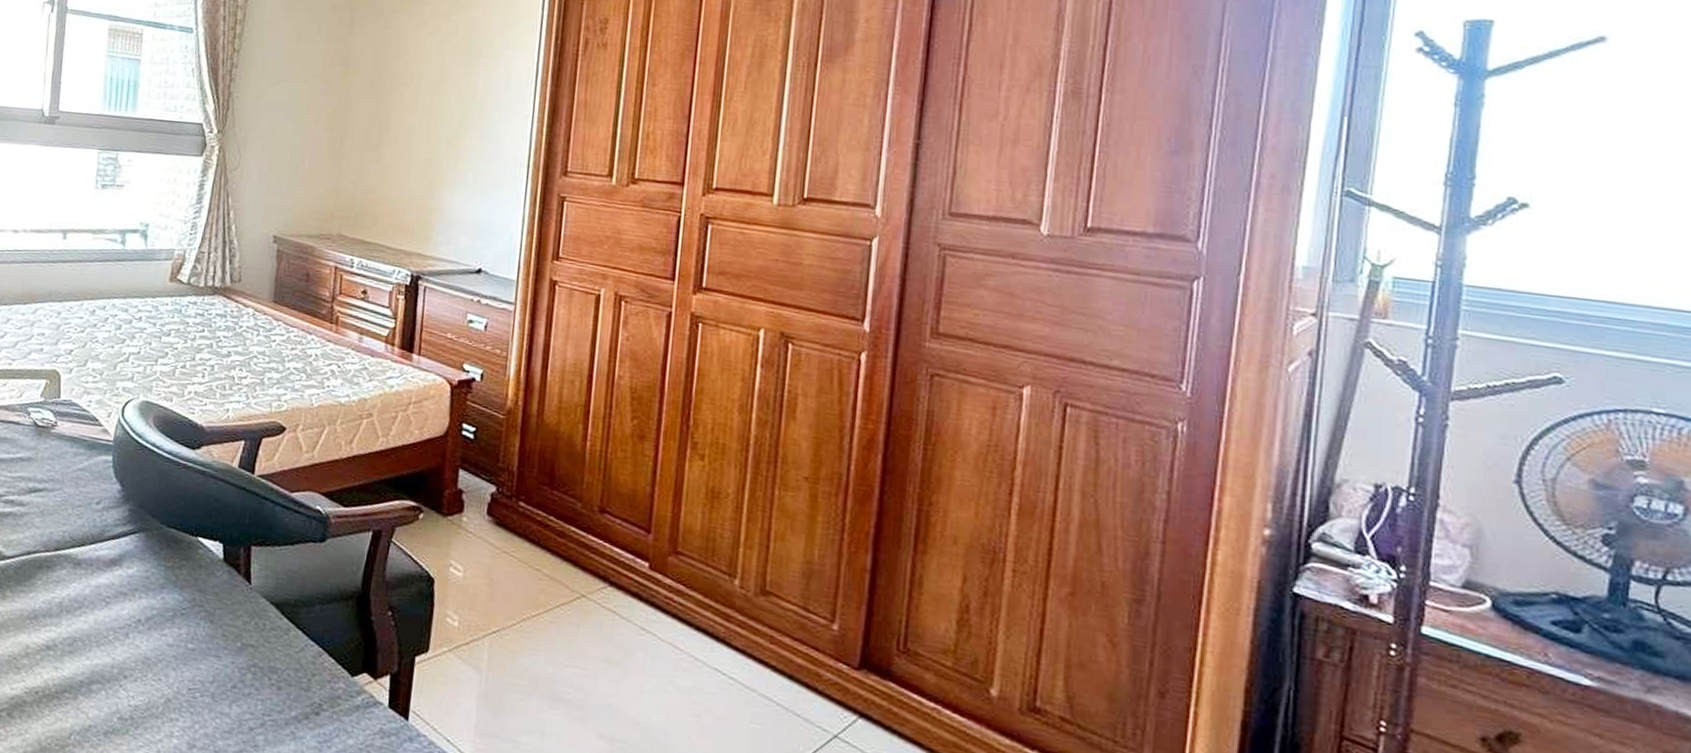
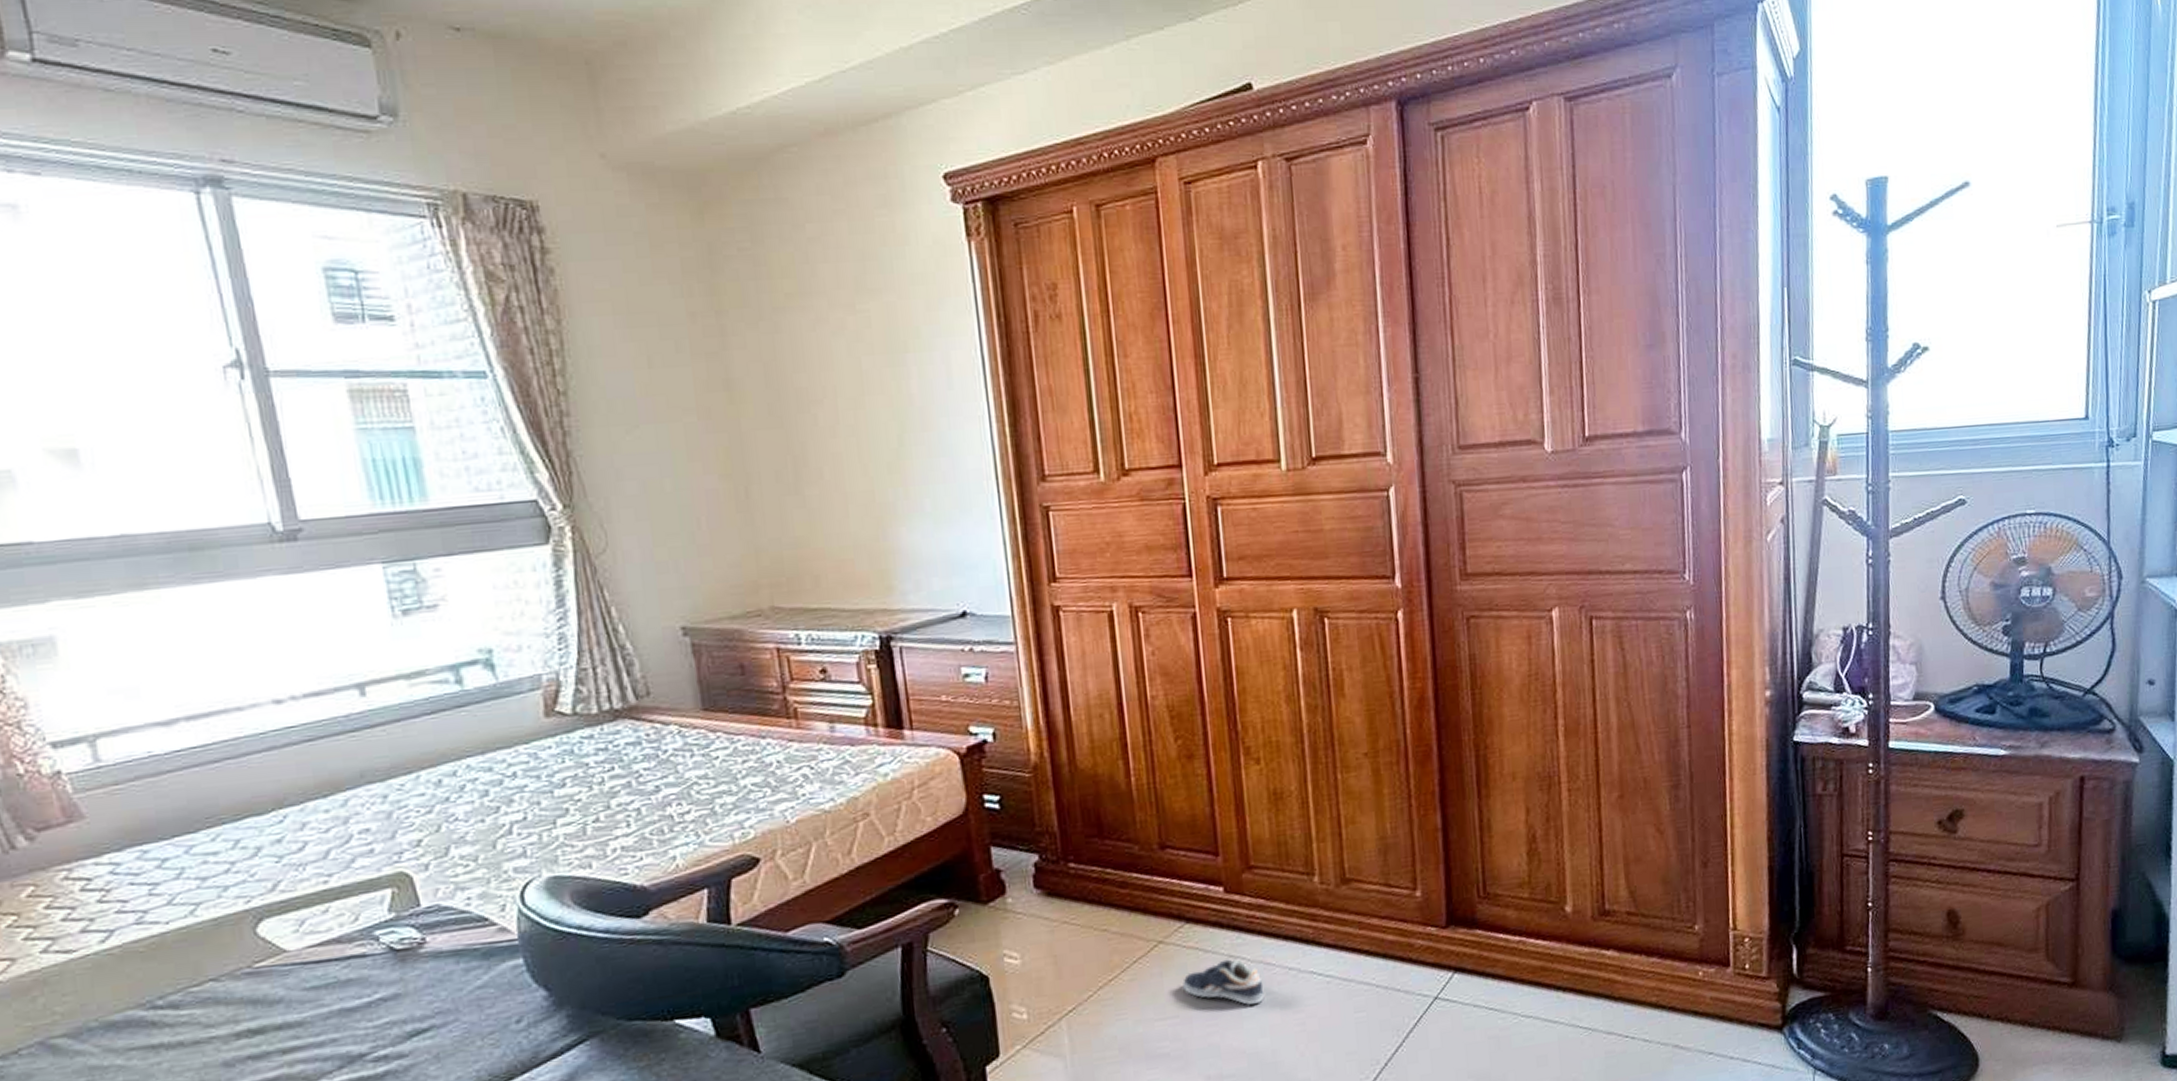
sneaker: none [595,630,669,682] -> present [1182,958,1265,1006]

